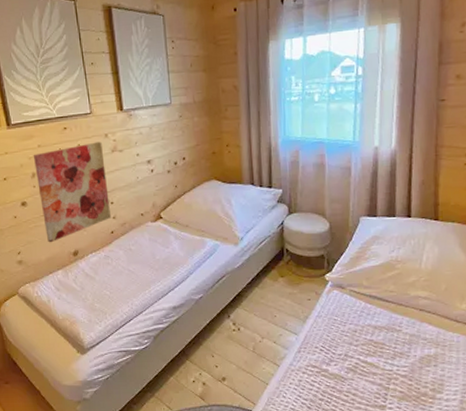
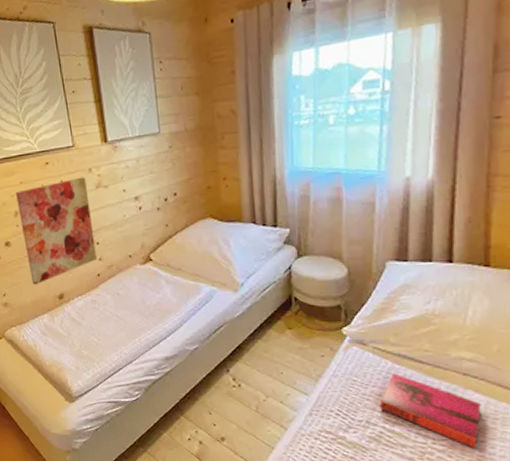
hardback book: none [355,311,434,372] -> present [380,373,481,448]

